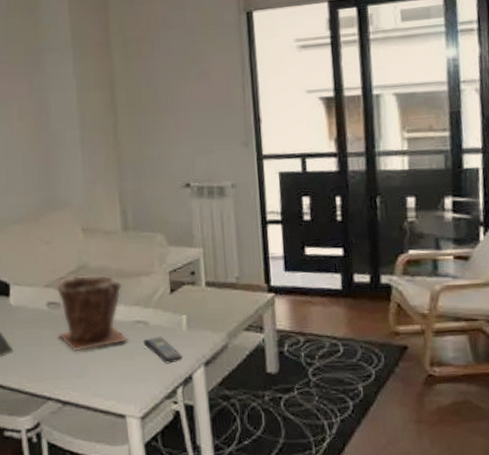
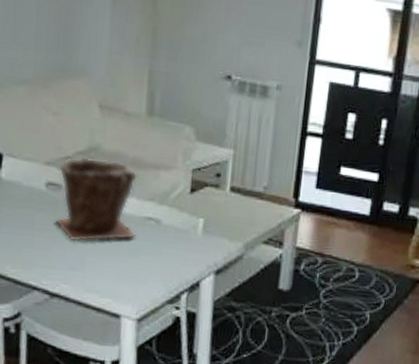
remote control: present [143,336,184,364] -> none [152,237,194,268]

